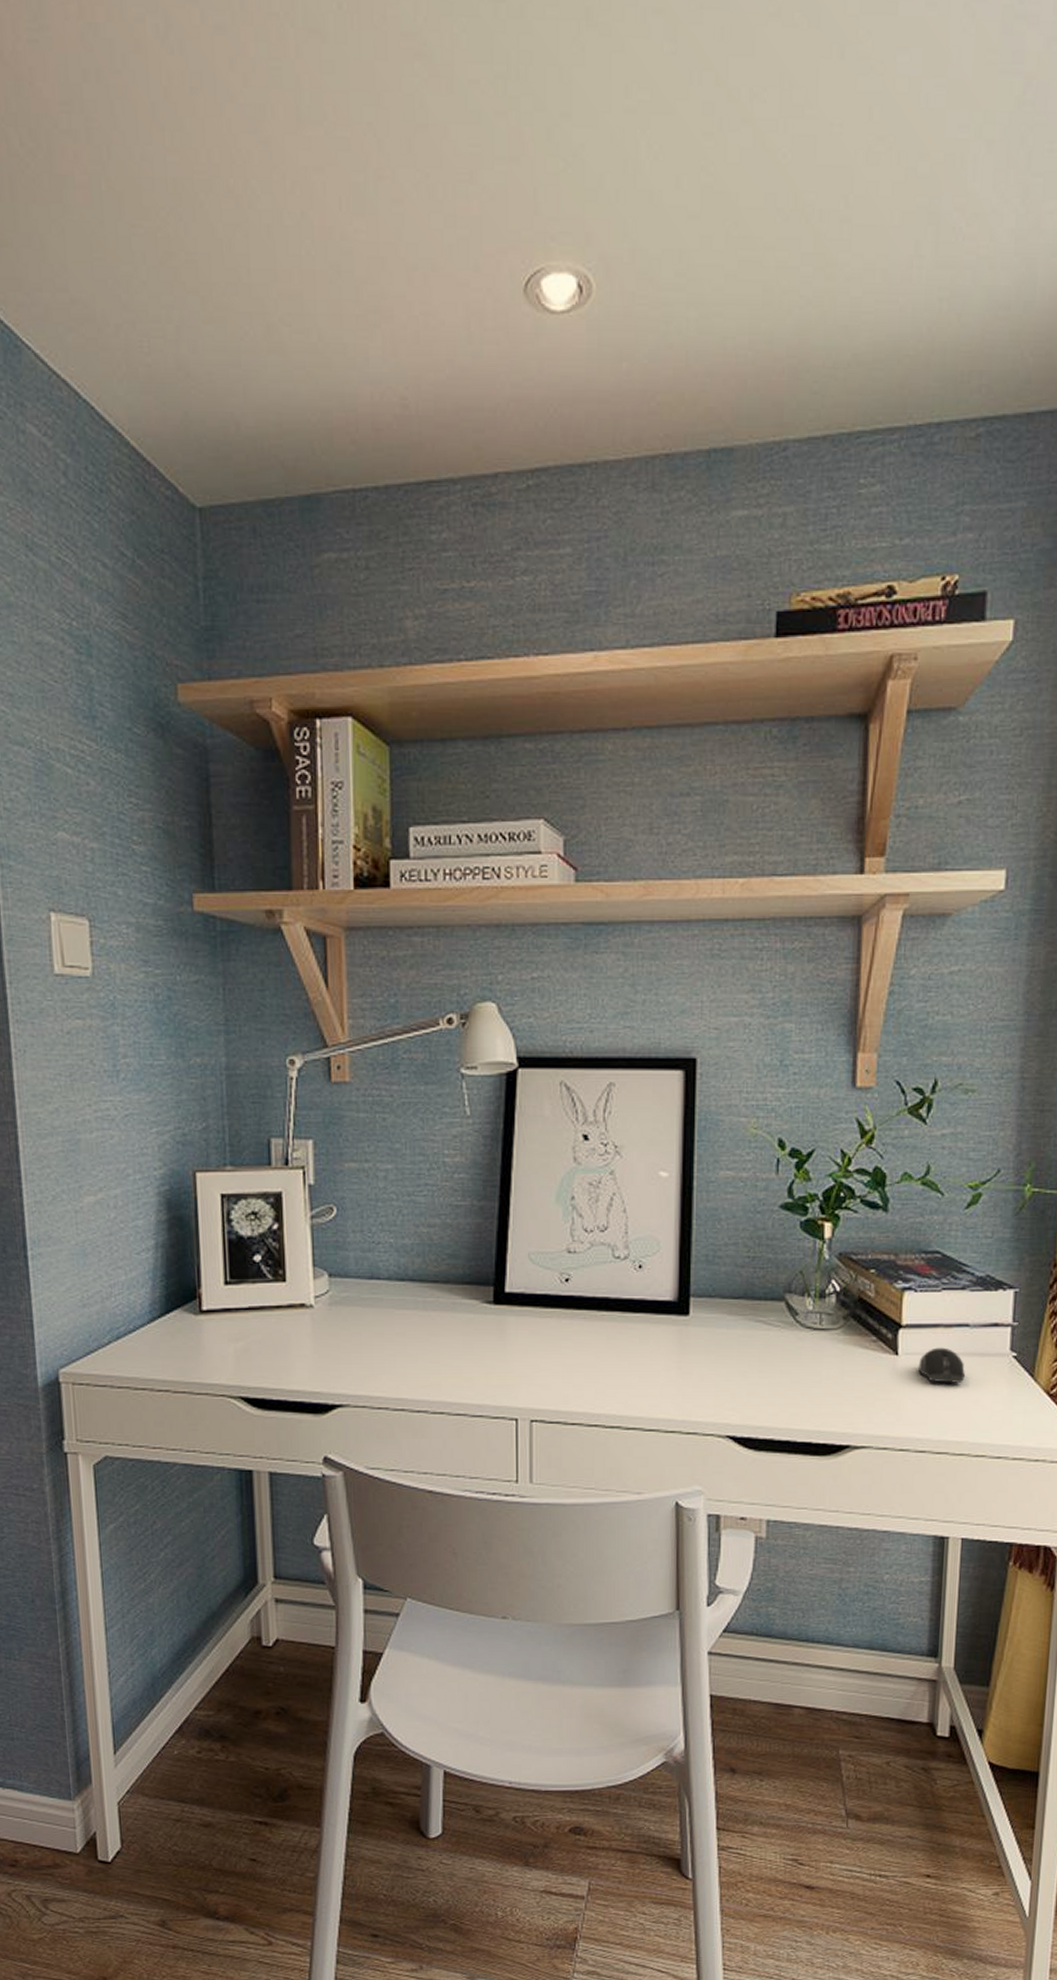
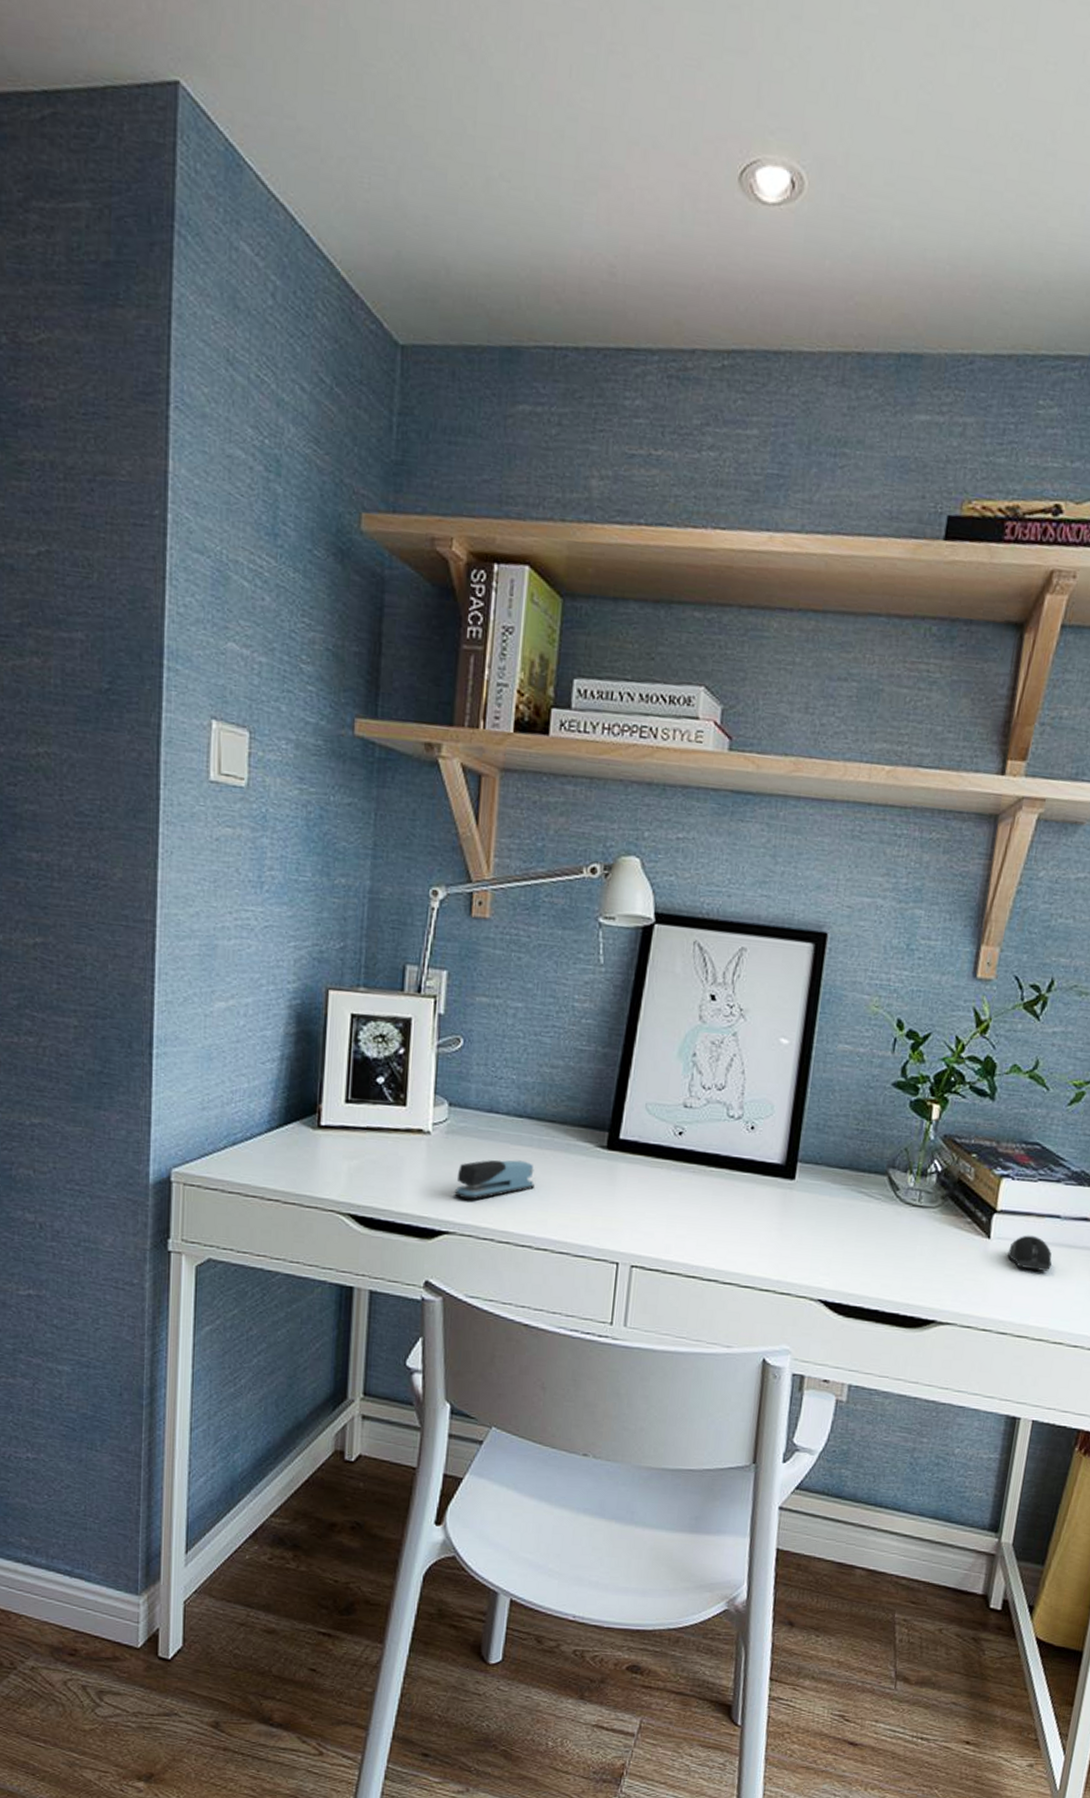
stapler: none [343,1325,424,1370] -> present [454,1160,534,1200]

